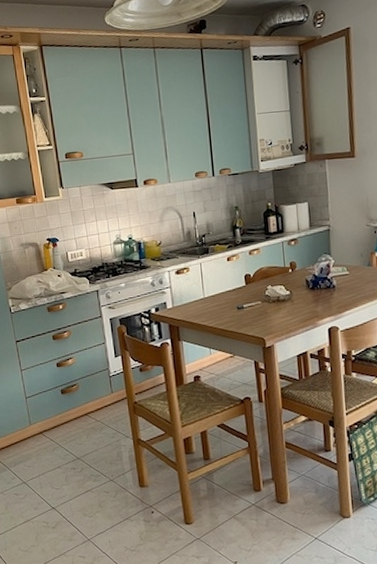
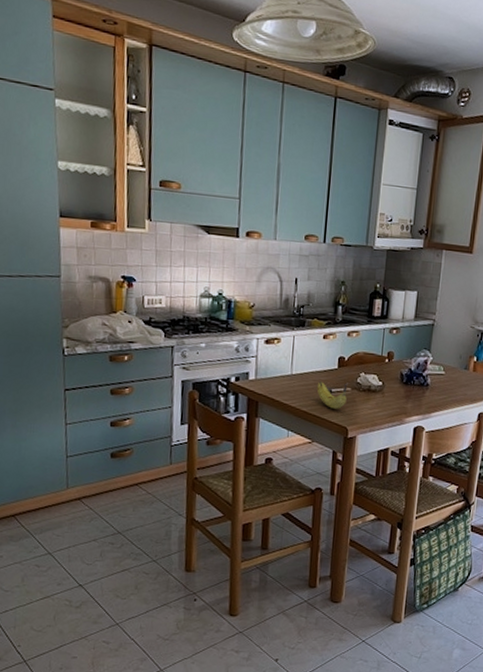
fruit: none [229,297,259,323] -> present [316,381,348,409]

